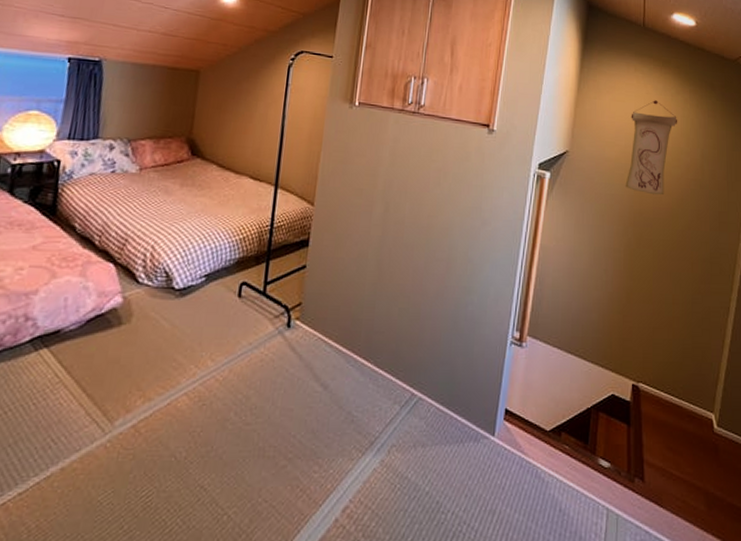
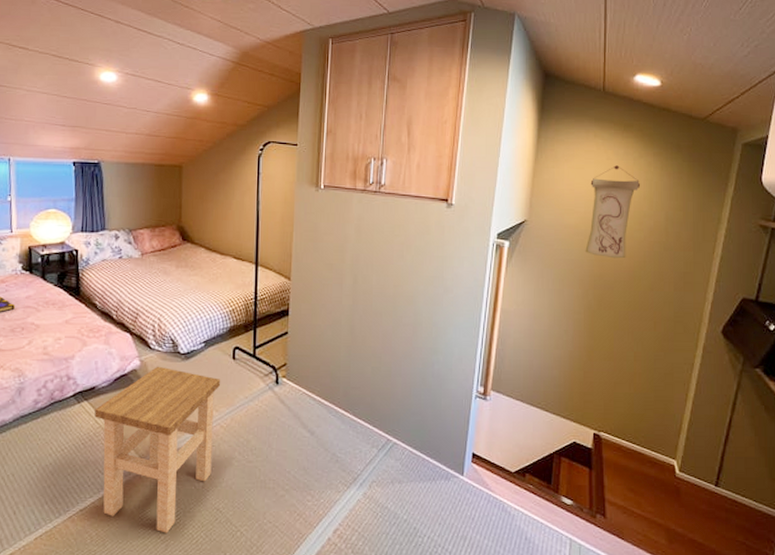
stool: none [49,304,222,521] -> present [94,366,221,533]

